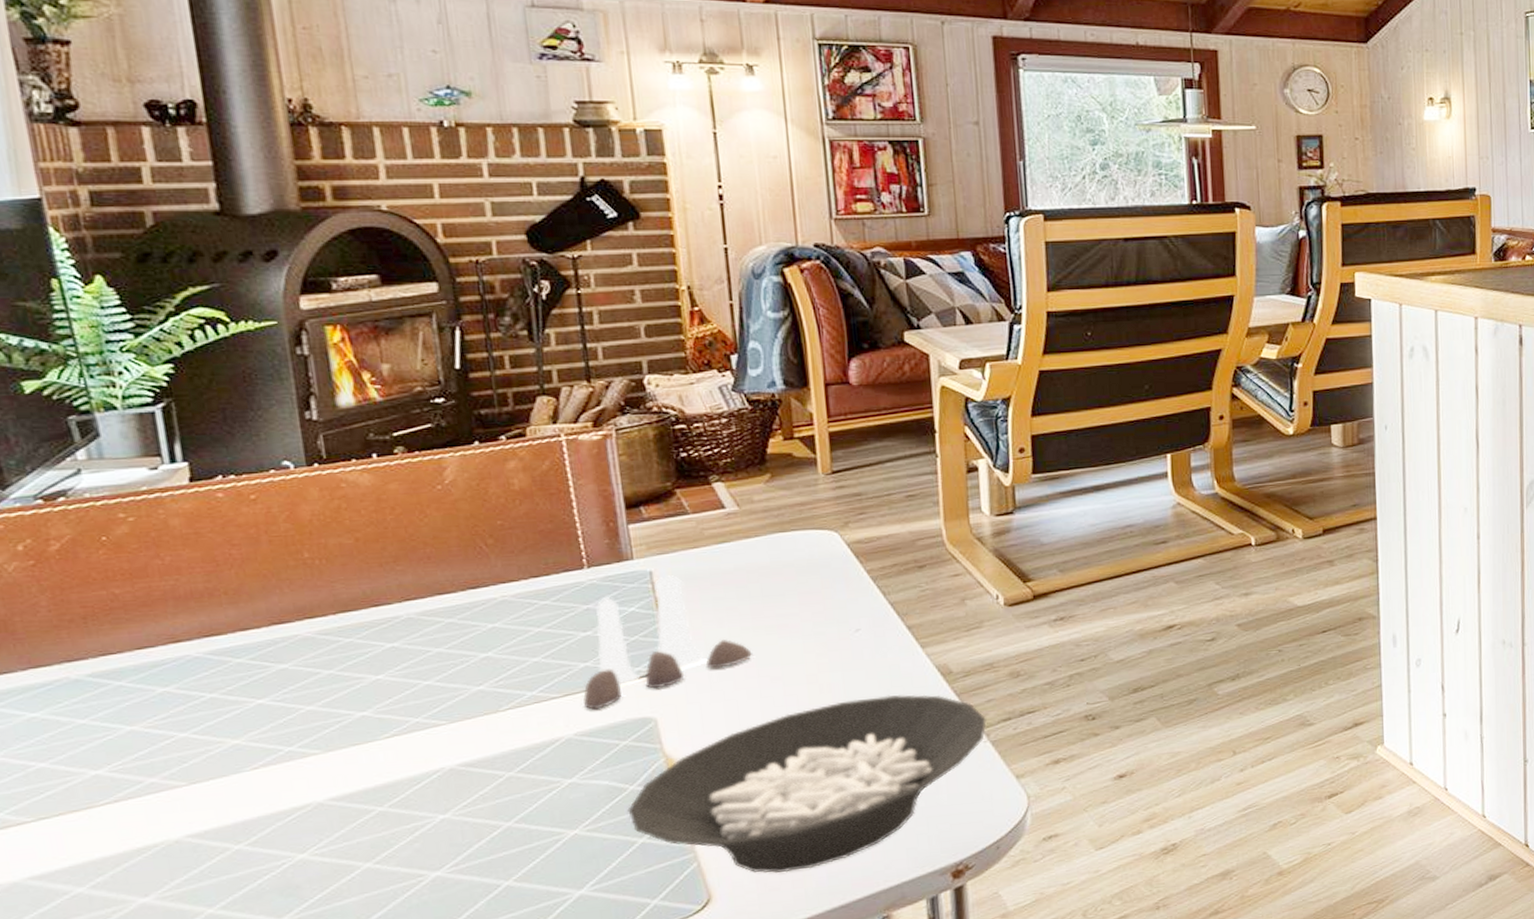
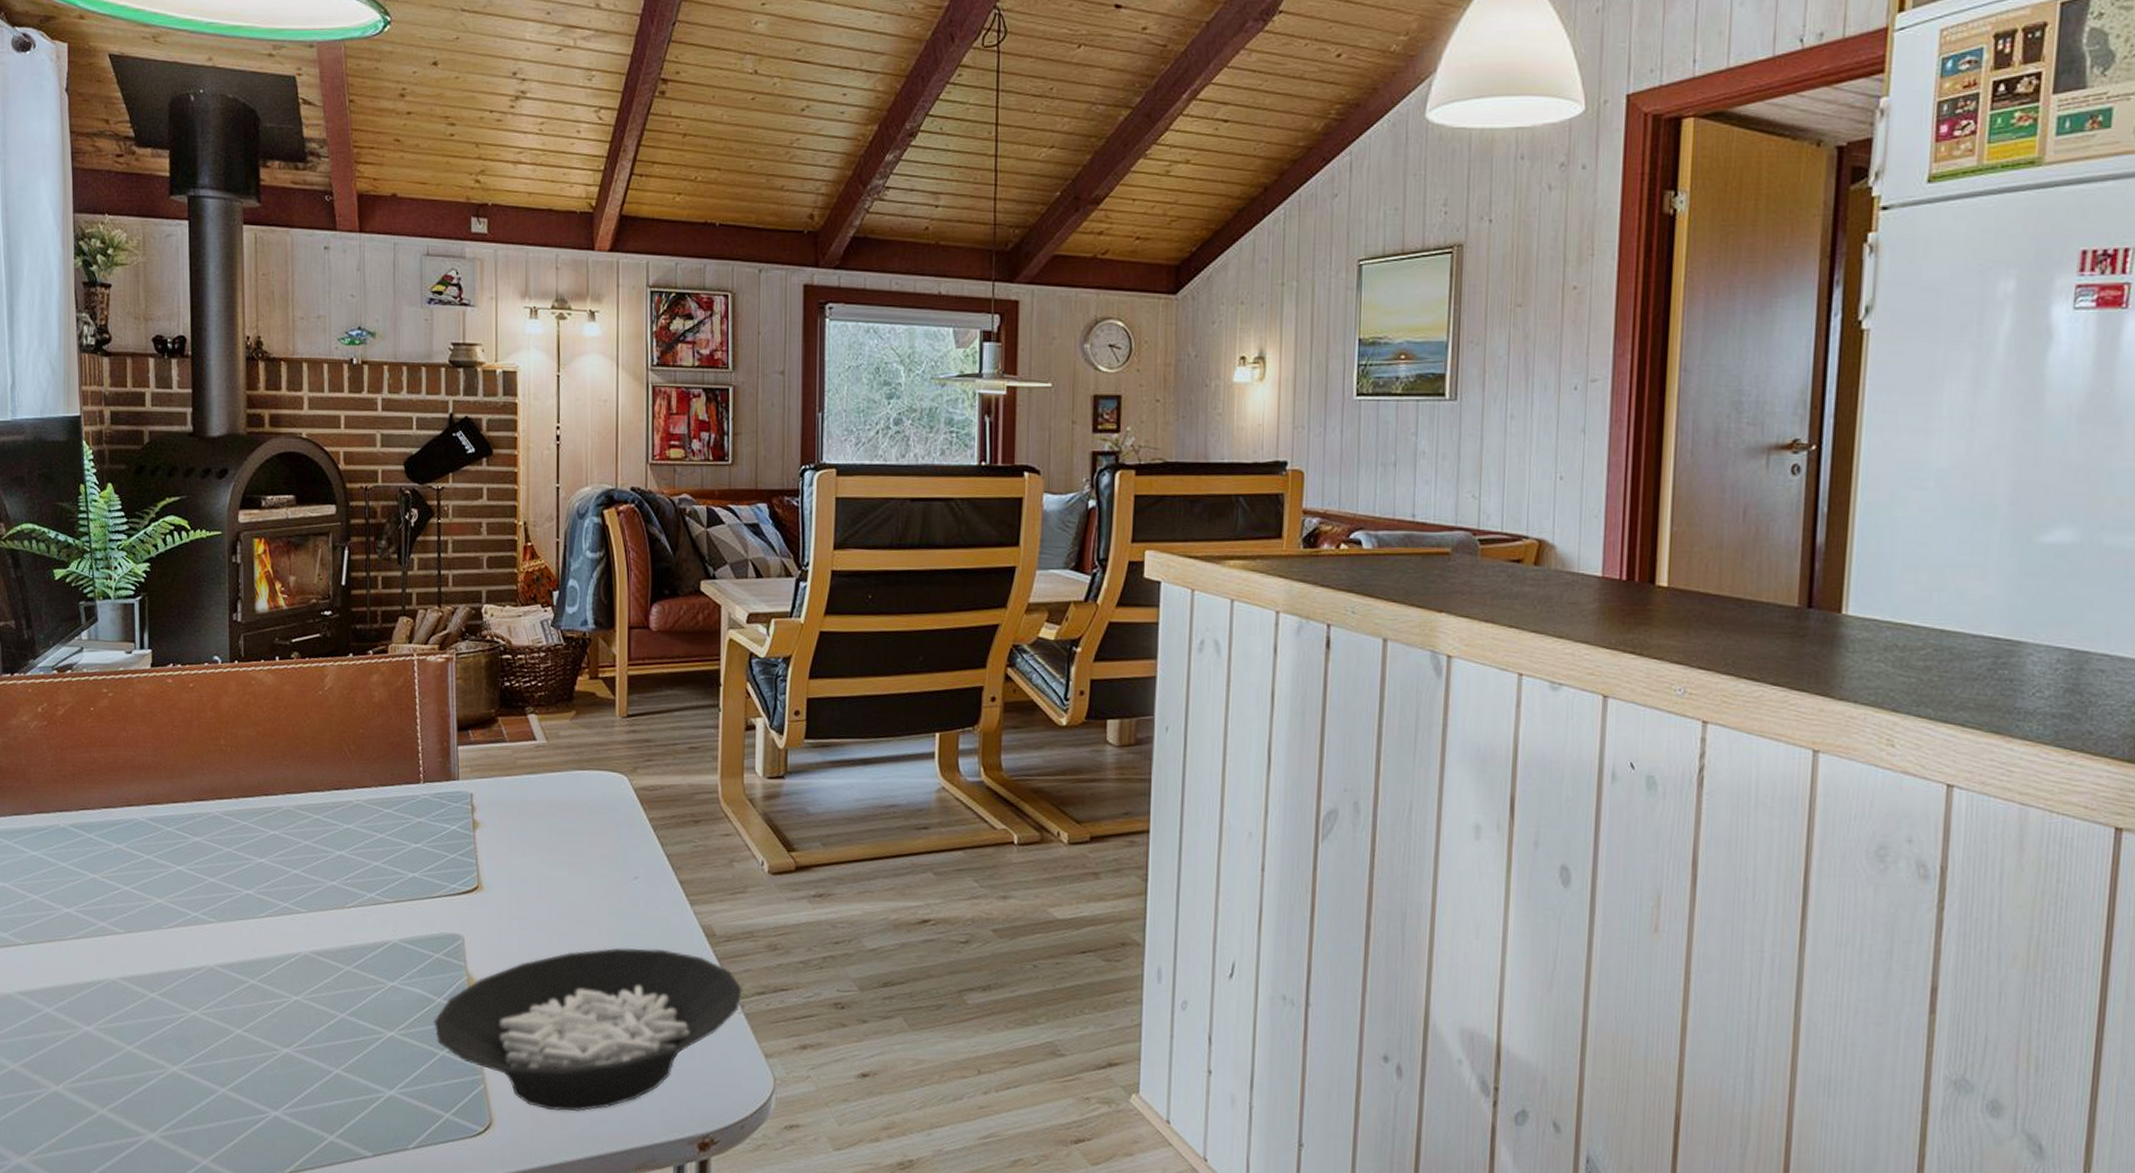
salt and pepper shaker set: present [583,575,752,710] -> none [408,799,546,920]

